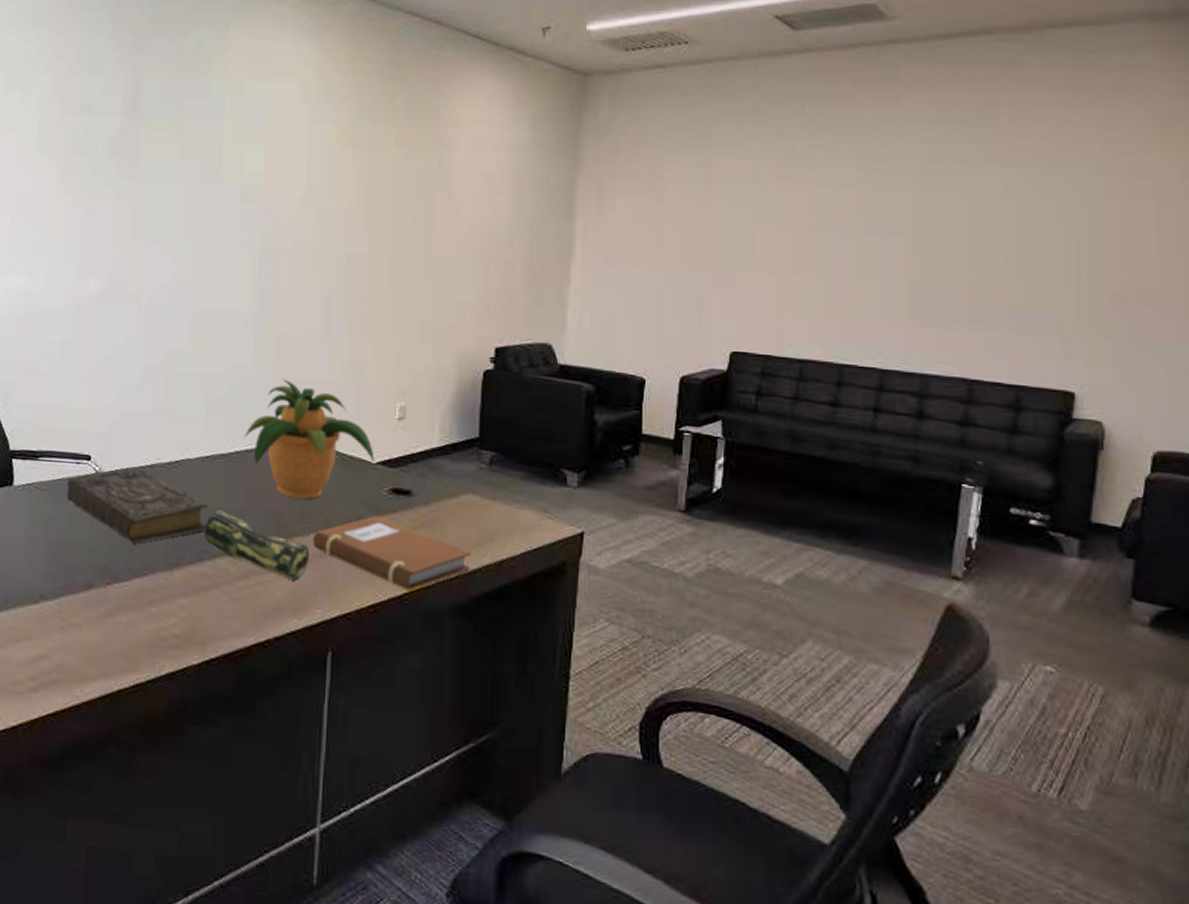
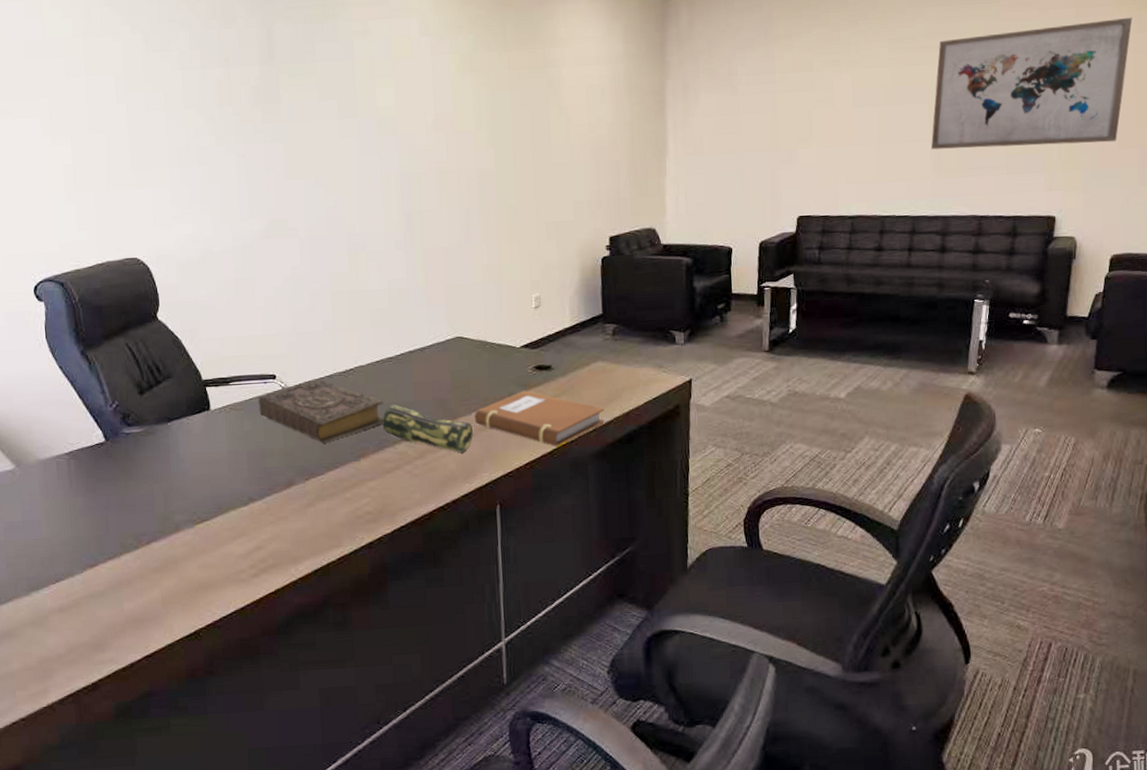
potted plant: present [244,378,375,499] -> none [407,286,519,386]
wall art: none [907,160,1180,309] -> present [931,17,1133,150]

